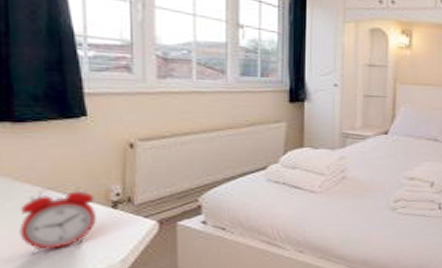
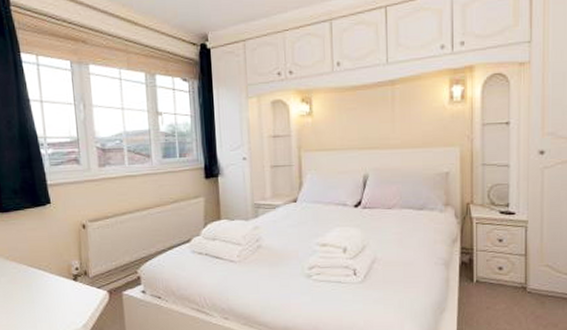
alarm clock: present [19,183,96,253] -> none [10,260,63,319]

